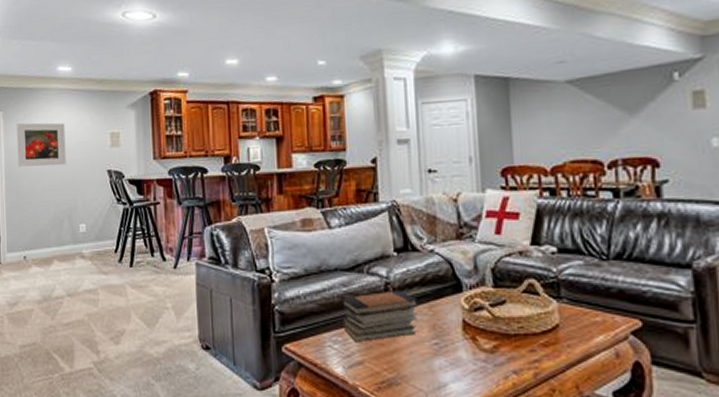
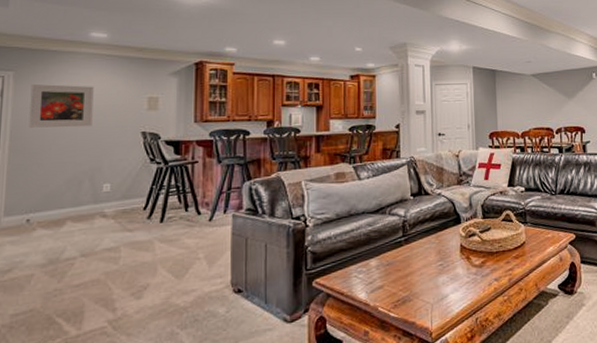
book stack: present [341,290,419,342] -> none [367,226,428,270]

